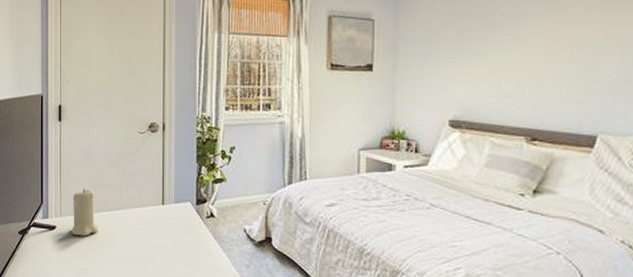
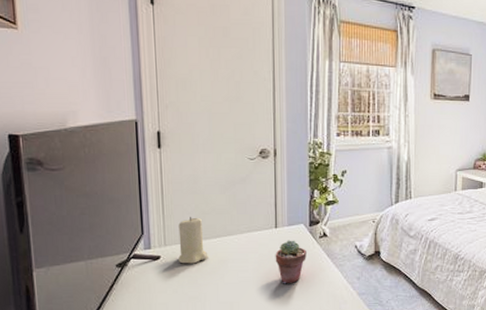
potted succulent: none [161,218,193,266] -> present [275,240,306,284]

